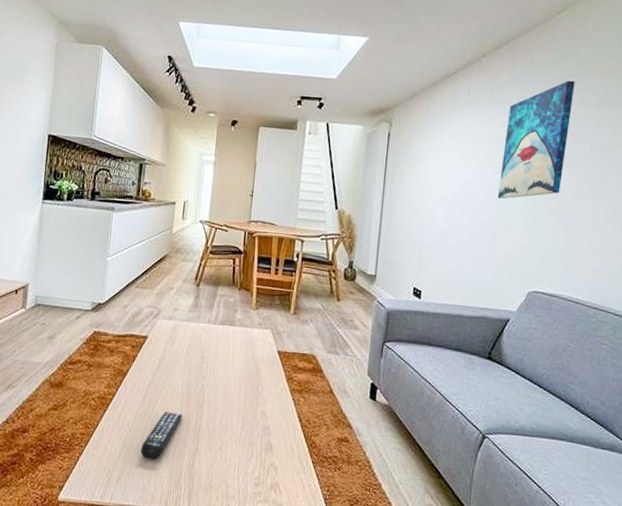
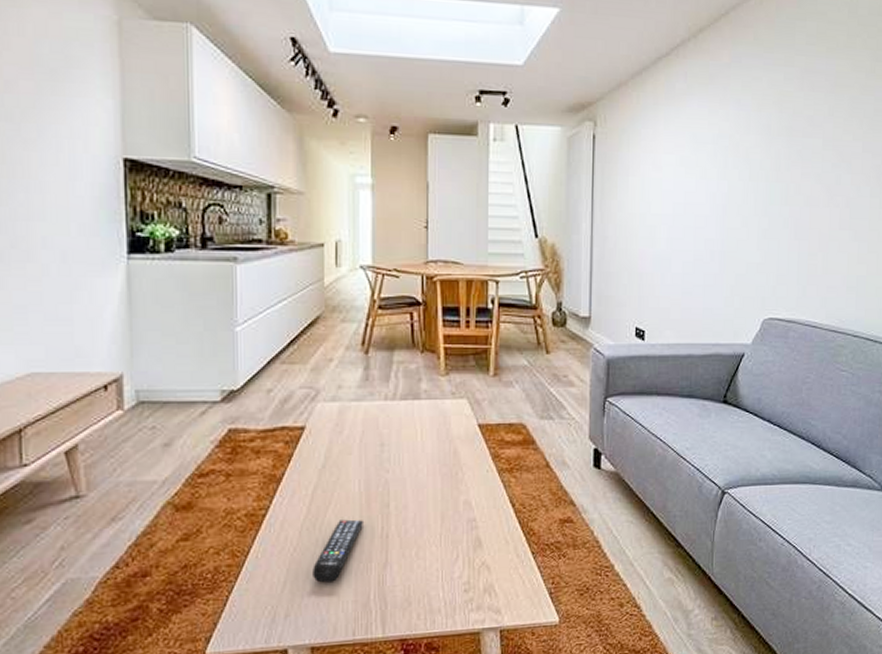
wall art: present [497,80,575,200] -> none [724,60,804,211]

